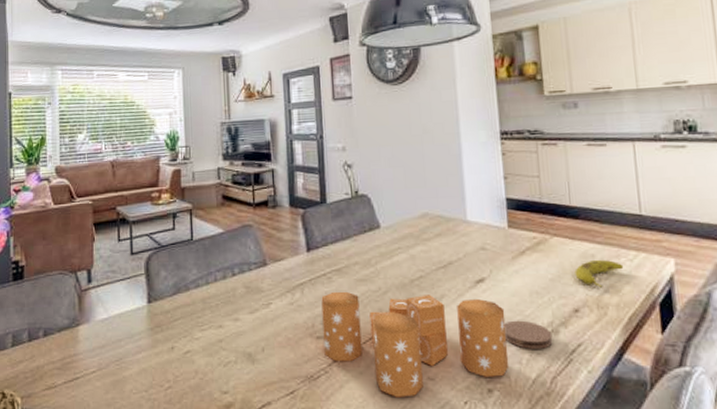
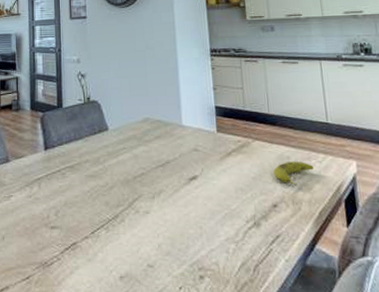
candle: present [321,291,509,397] -> none [56,186,218,283]
coaster: present [504,320,553,349] -> none [214,214,256,240]

